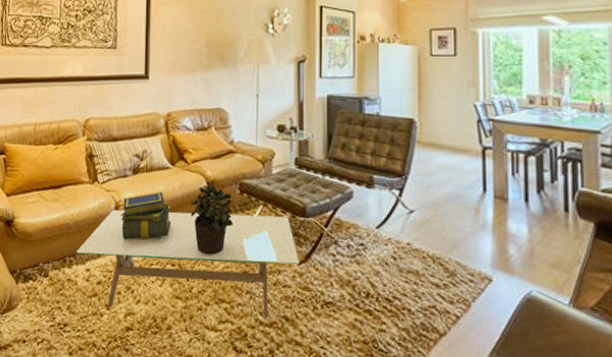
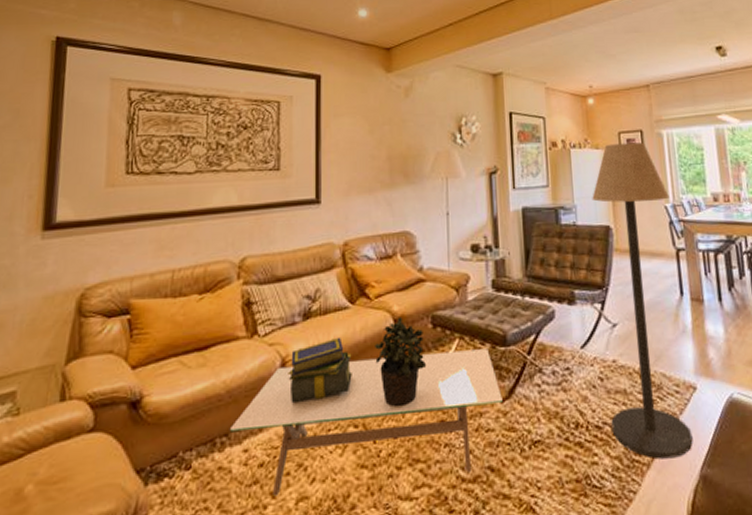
floor lamp: none [397,40,484,340] -> present [592,142,693,459]

